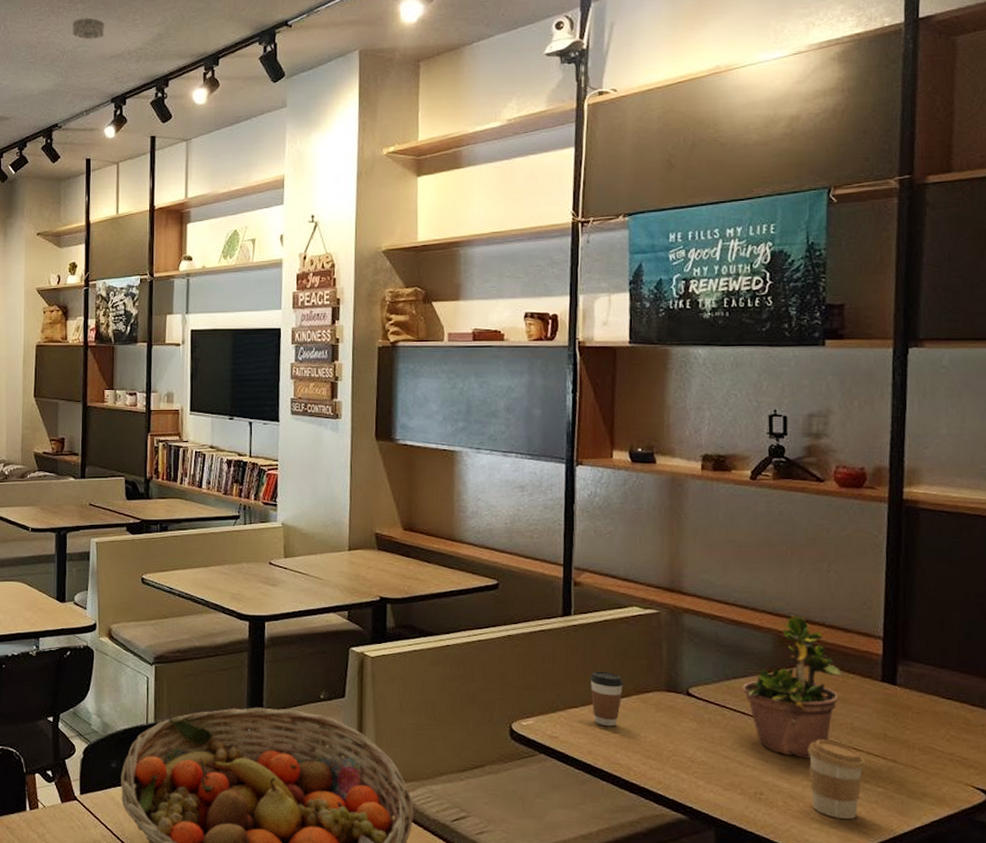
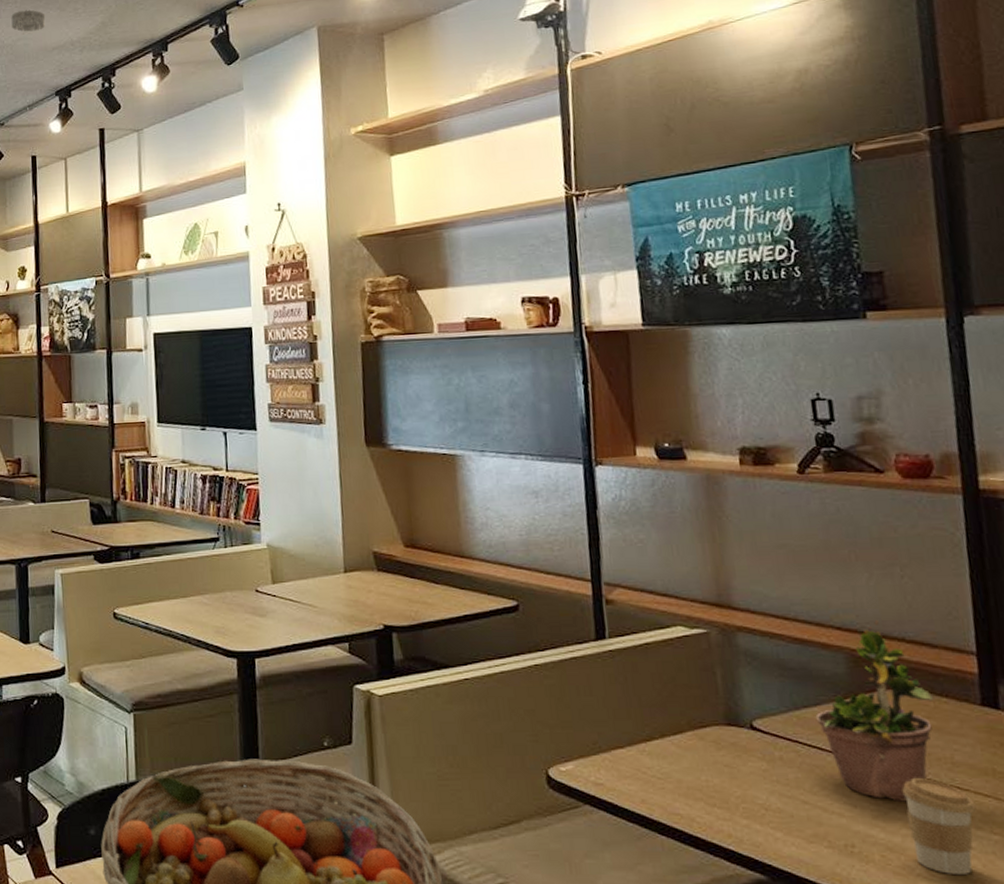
coffee cup: present [589,671,623,727] -> none [634,703,675,770]

